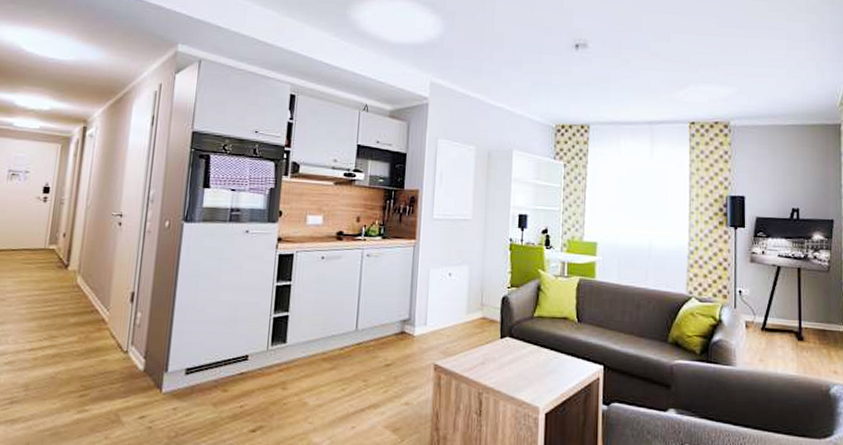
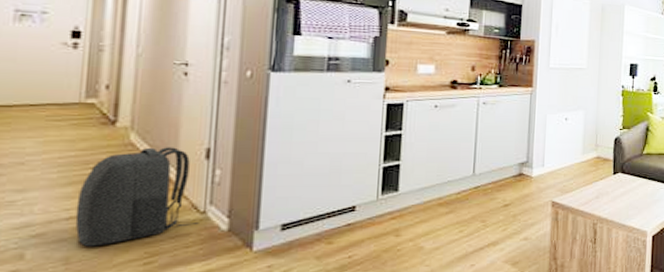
backpack: none [34,289,123,377] -> present [75,147,199,247]

